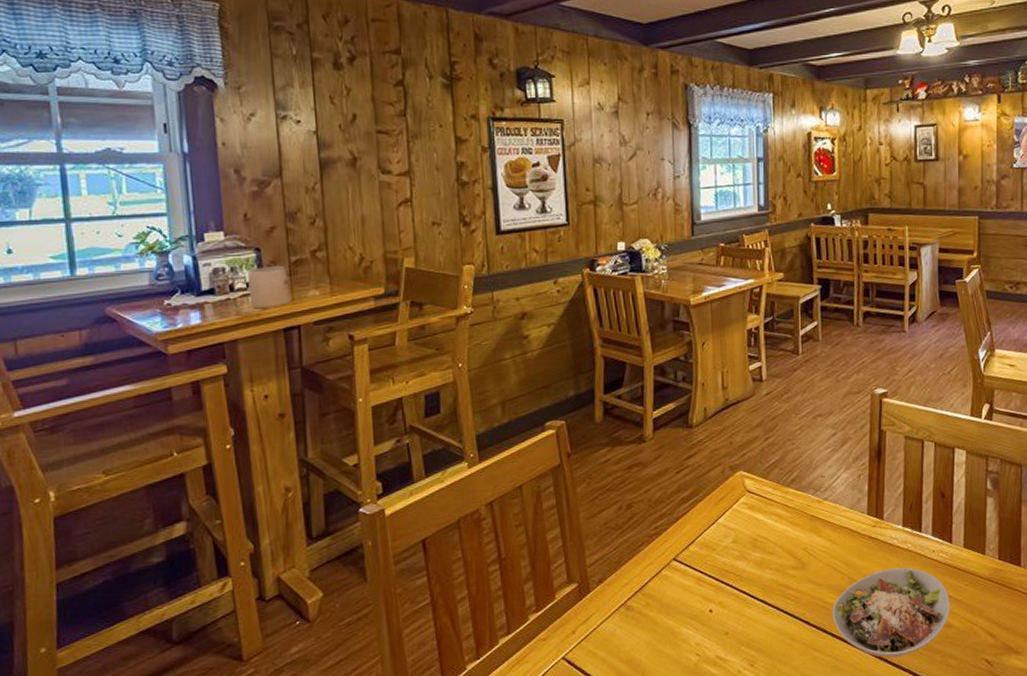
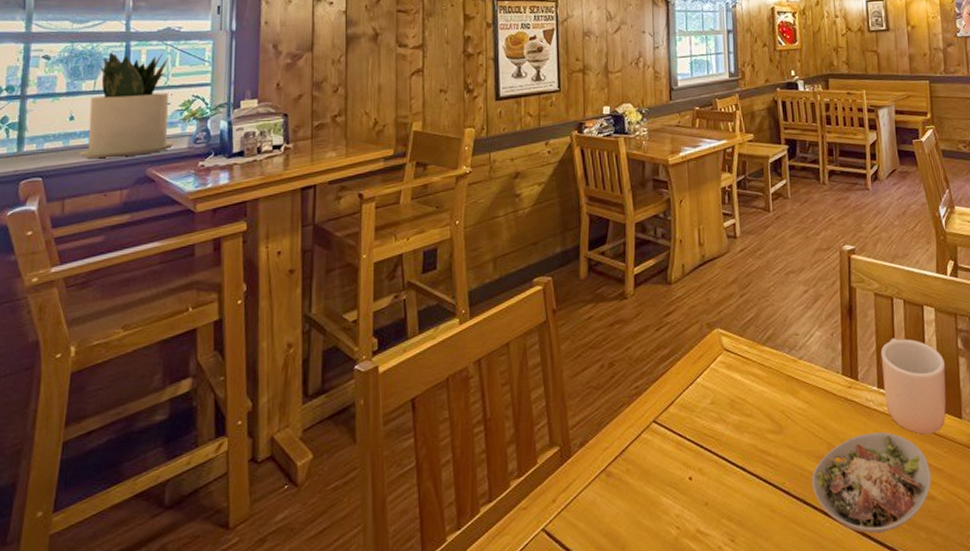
planter: none [24,176,134,297] -> present [79,51,175,159]
mug: present [247,266,291,309] -> none [274,130,310,170]
mug: none [907,479,972,569] -> present [880,338,947,435]

